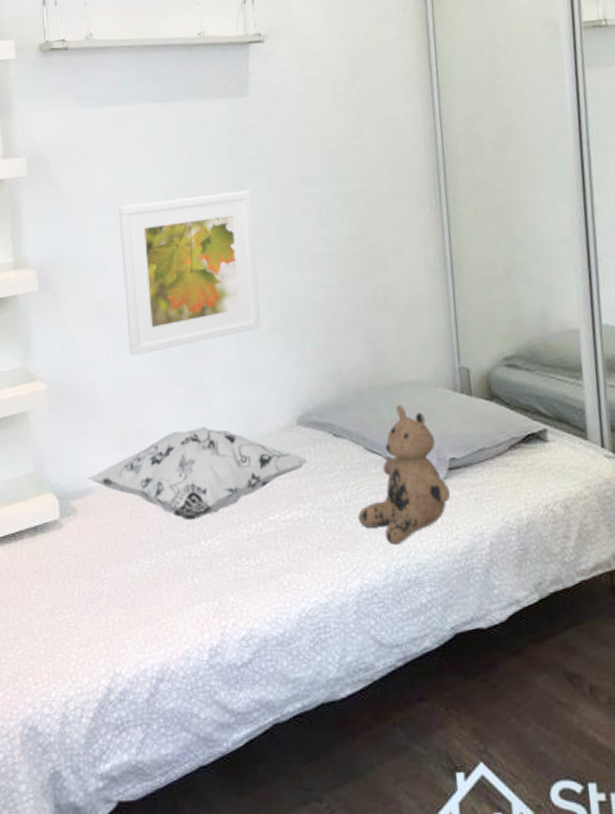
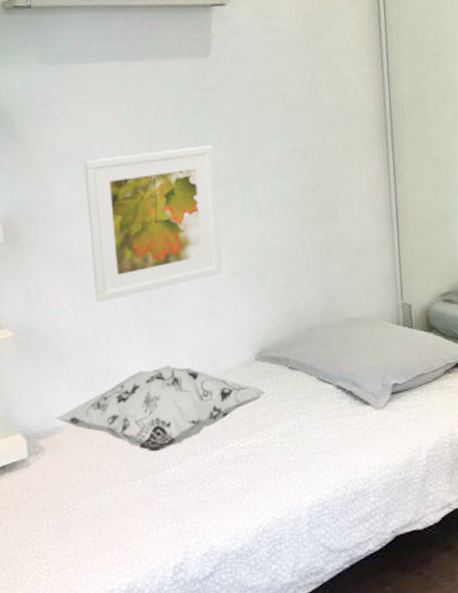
teddy bear: present [358,405,450,545] -> none [310,338,393,463]

